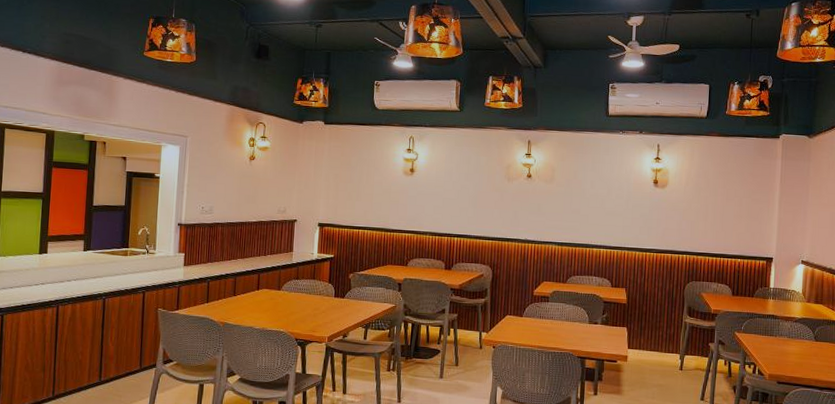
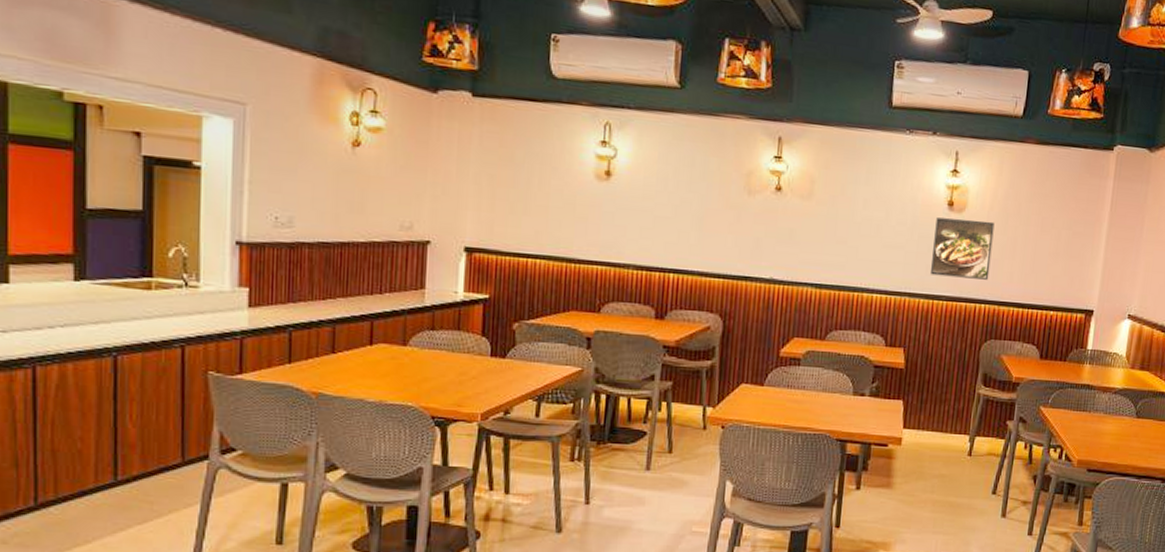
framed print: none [643,192,690,237] -> present [931,217,995,280]

